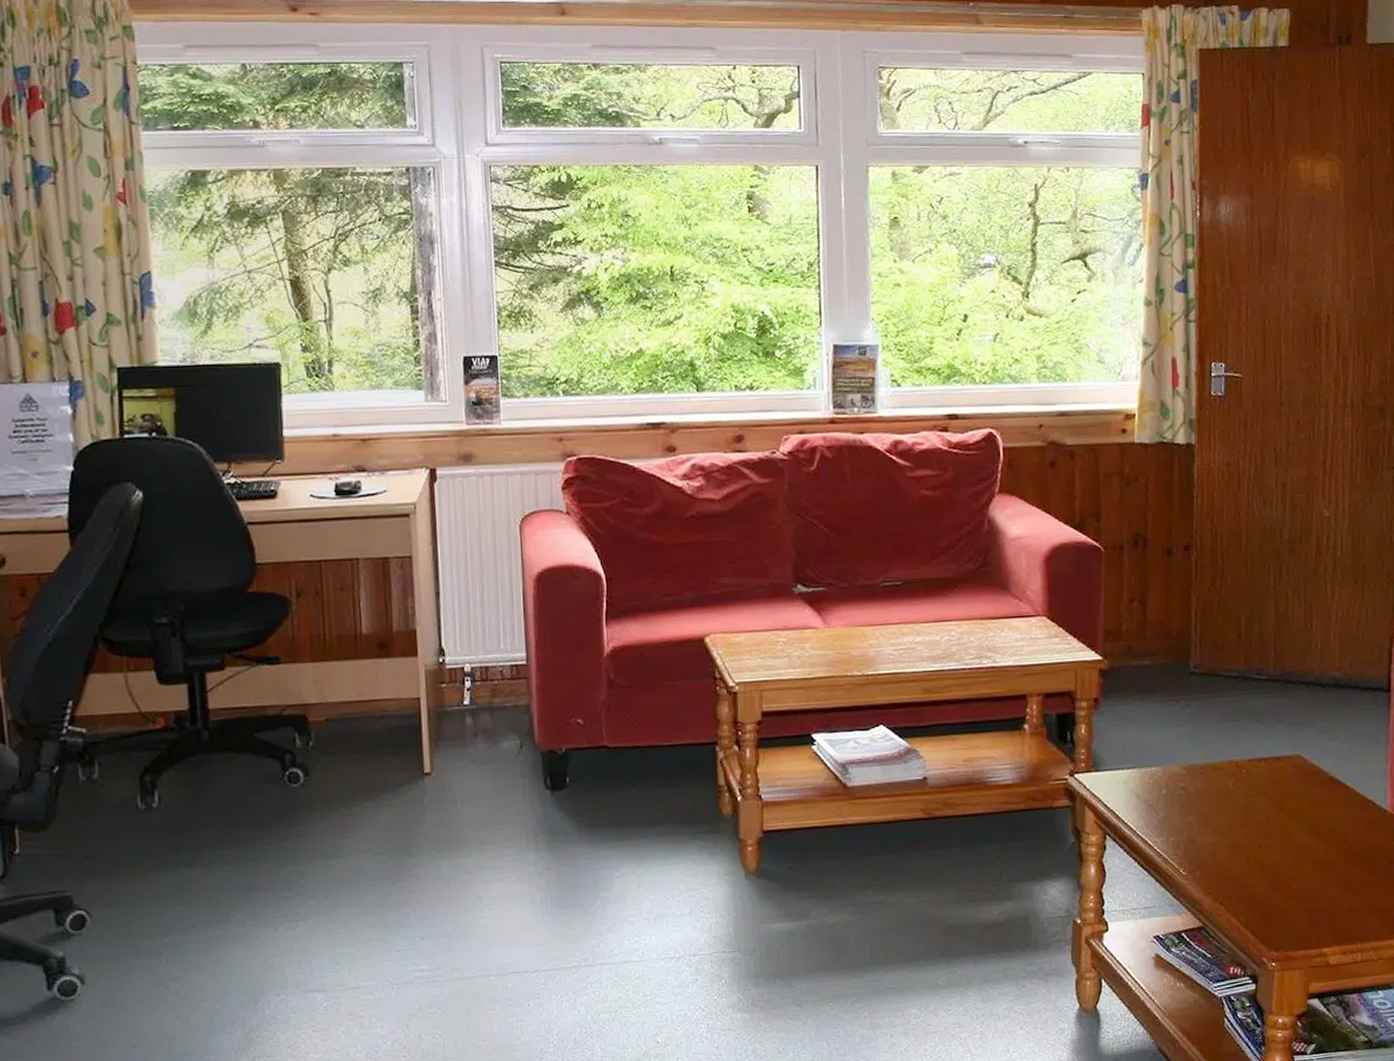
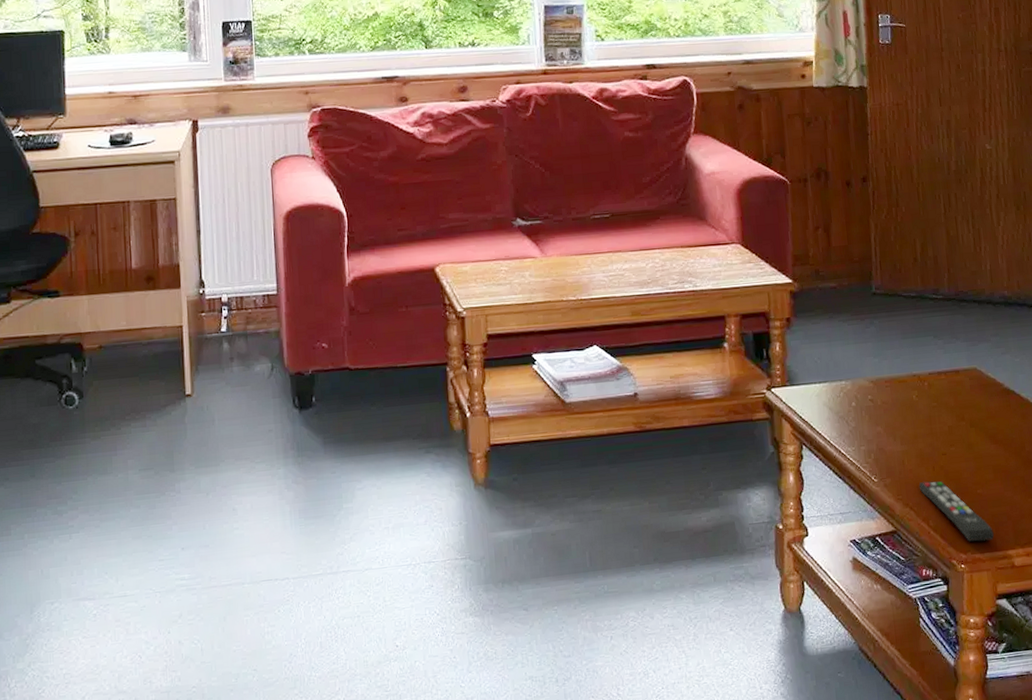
remote control: none [1230,874,1310,939] -> present [918,481,995,542]

